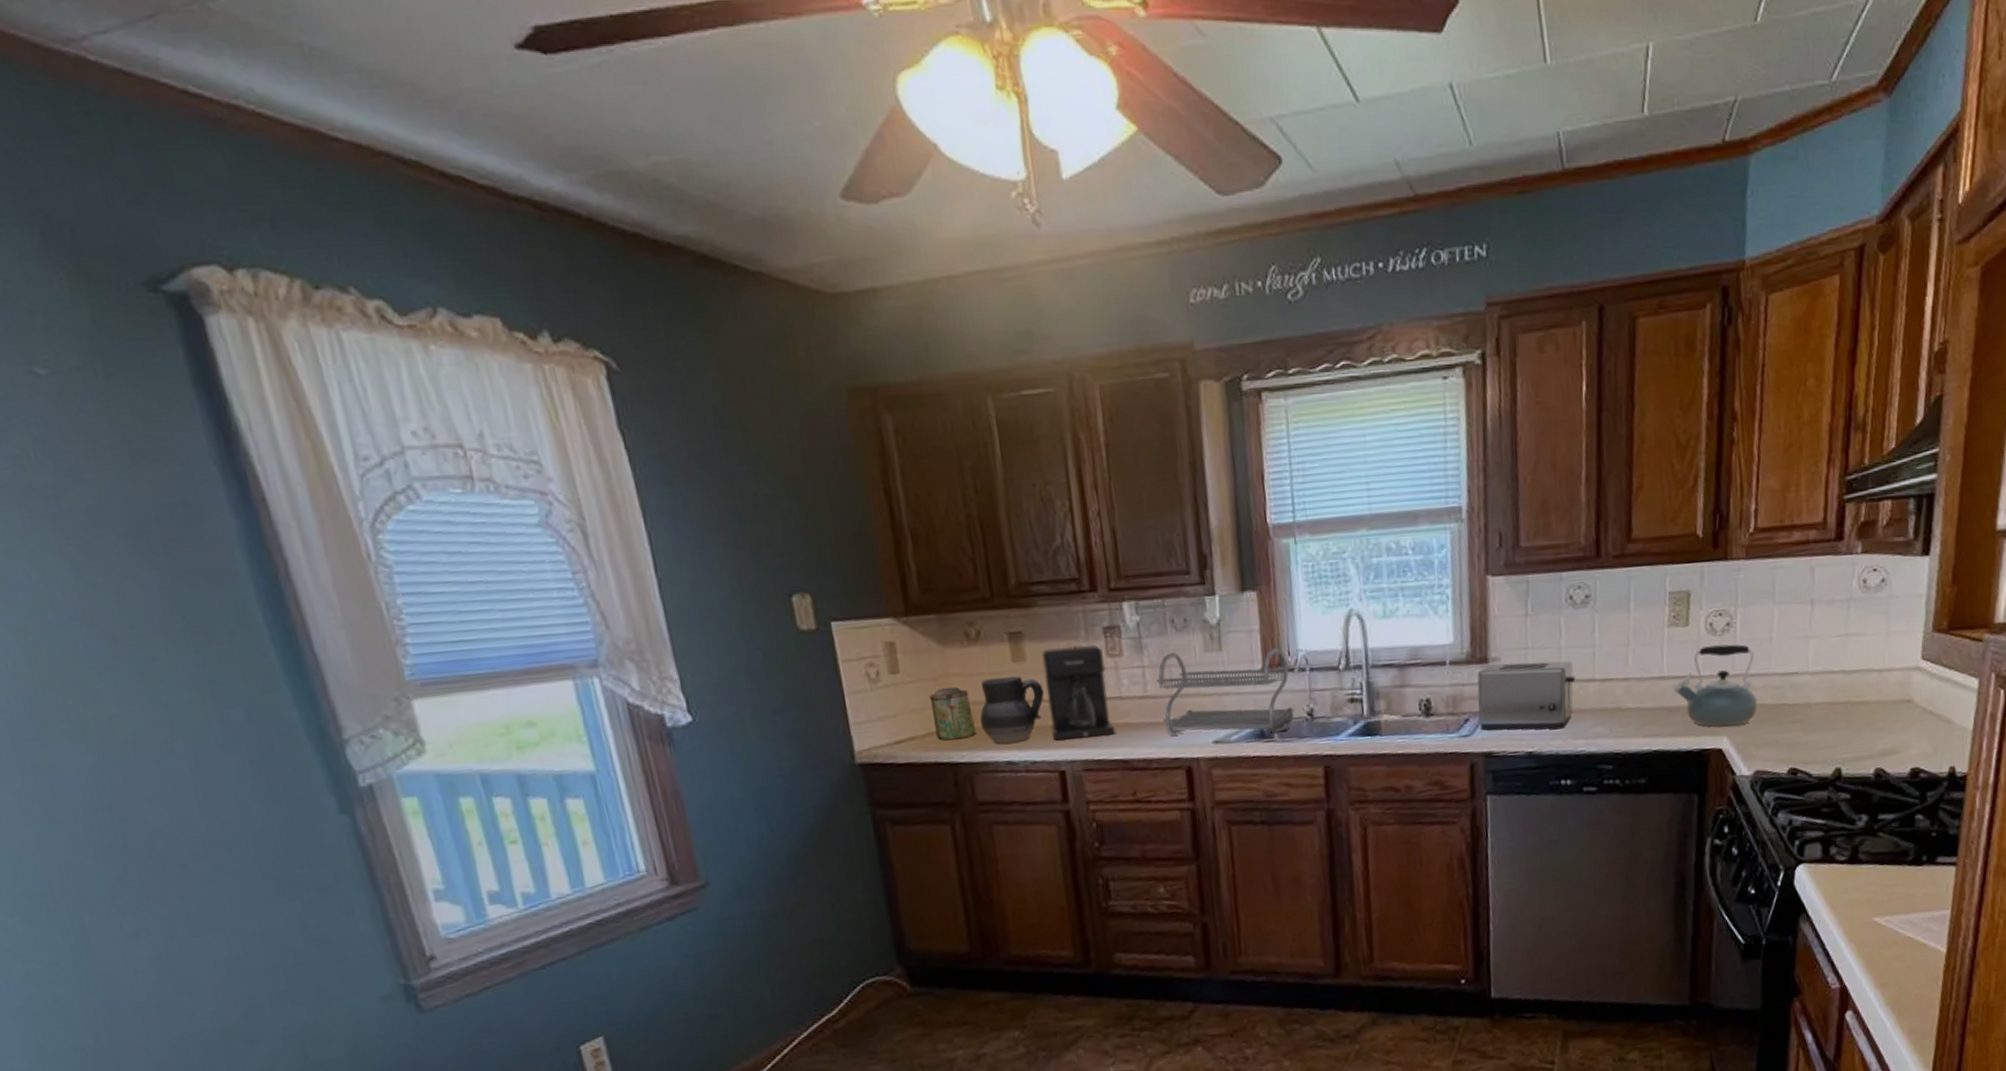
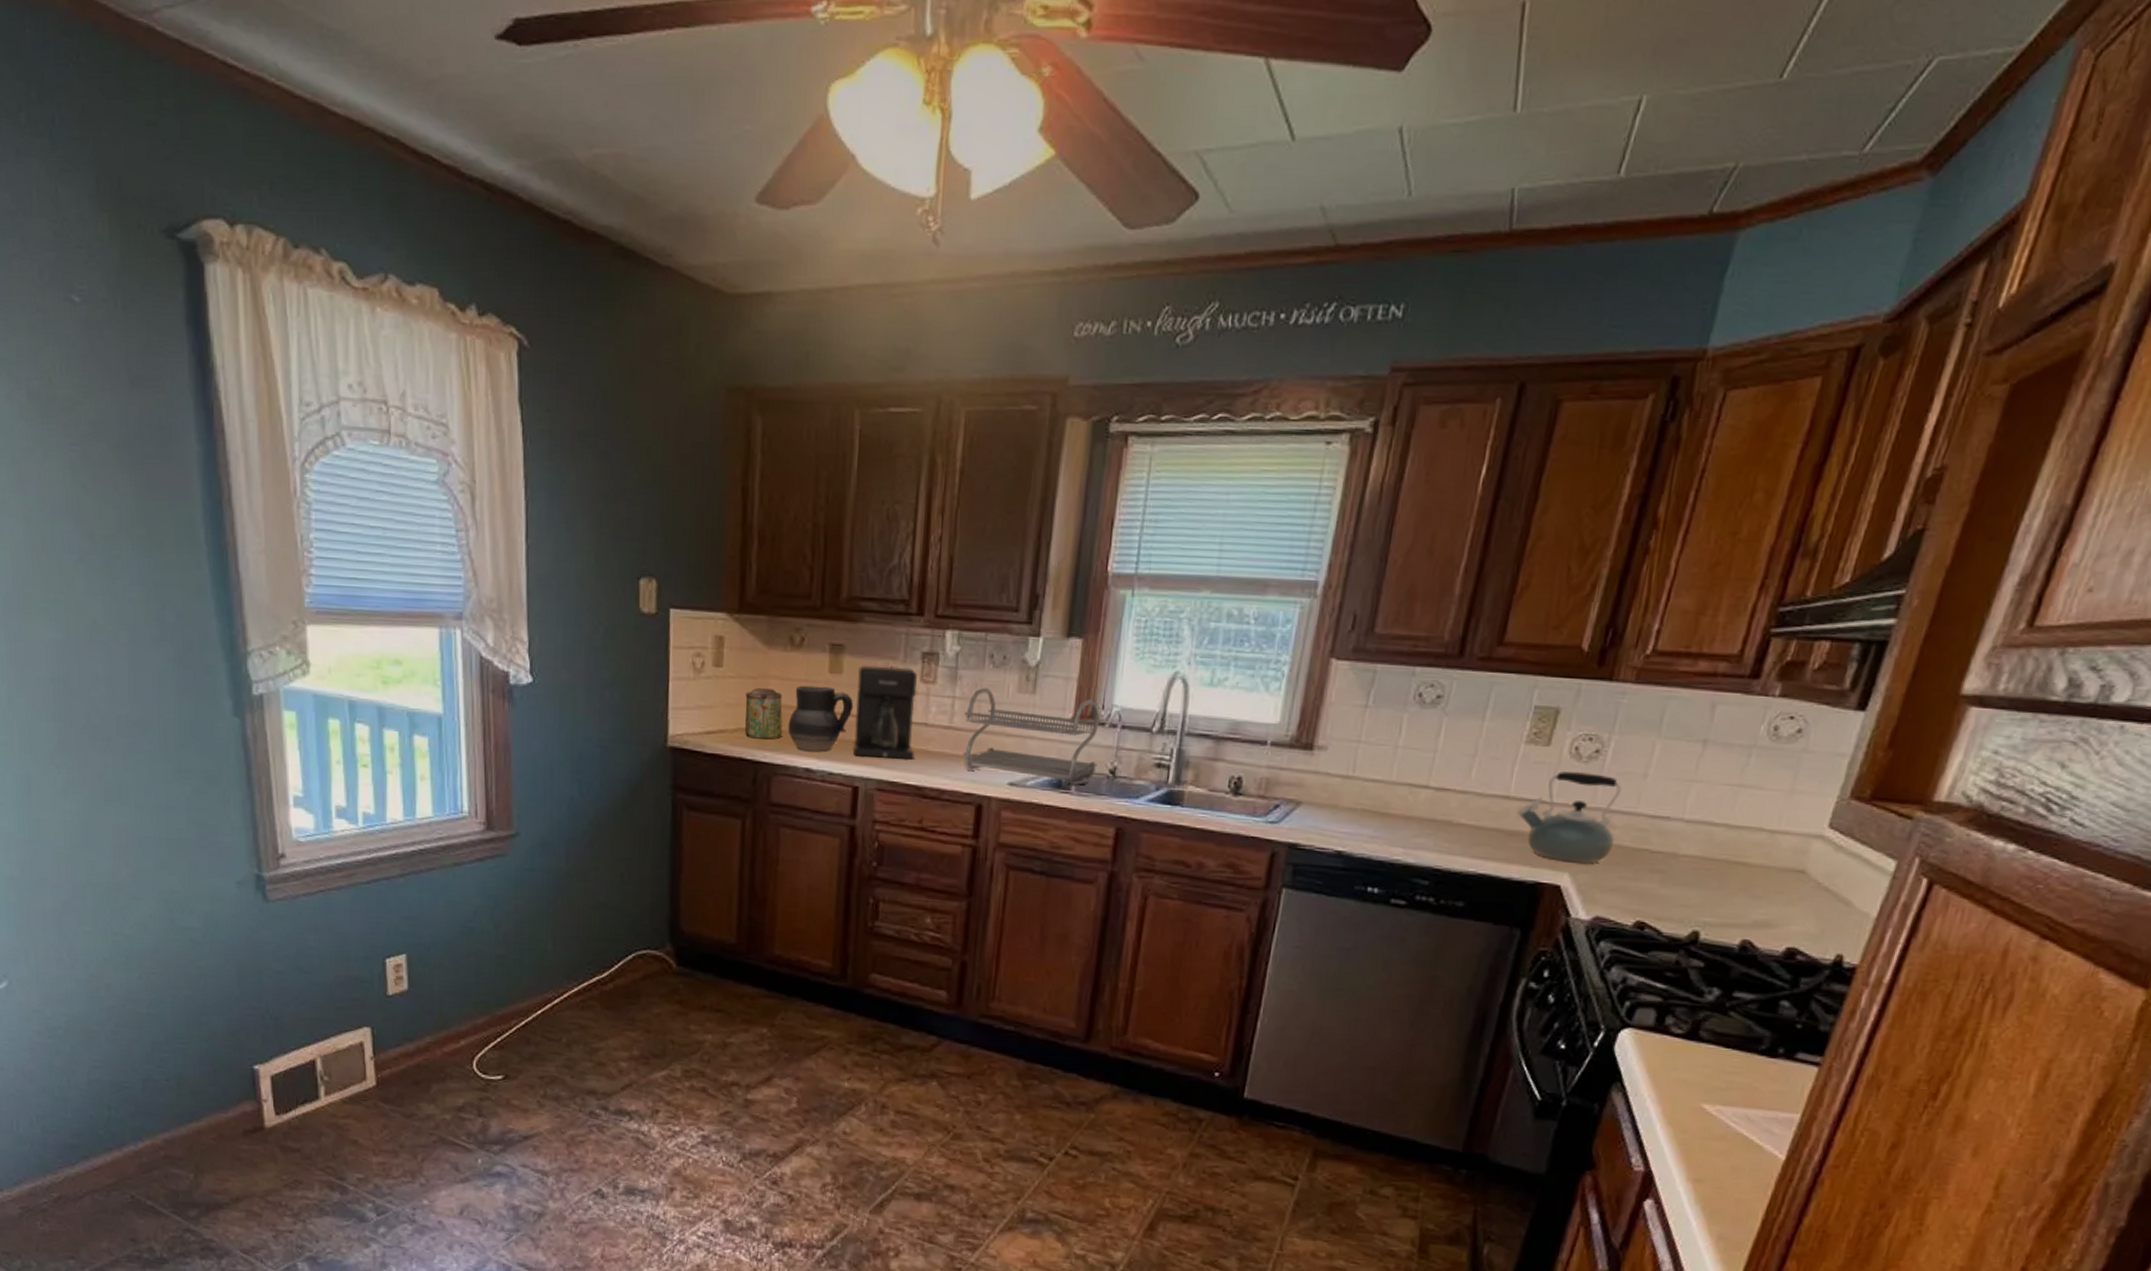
toaster: present [1477,661,1576,730] -> none [1290,751,1408,833]

